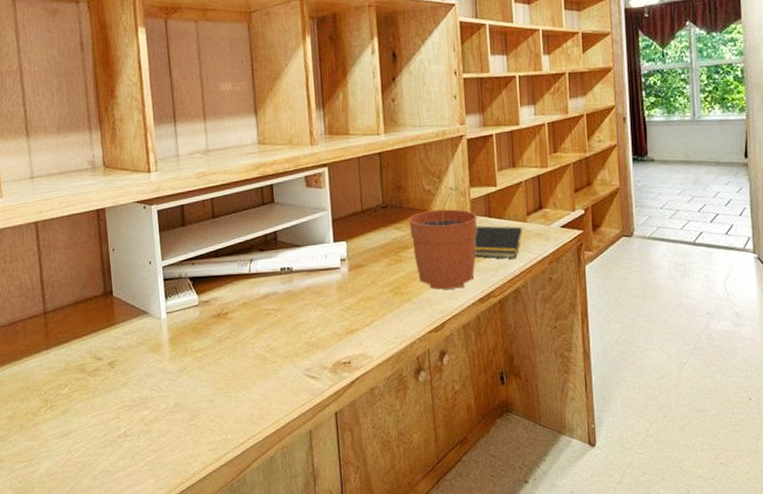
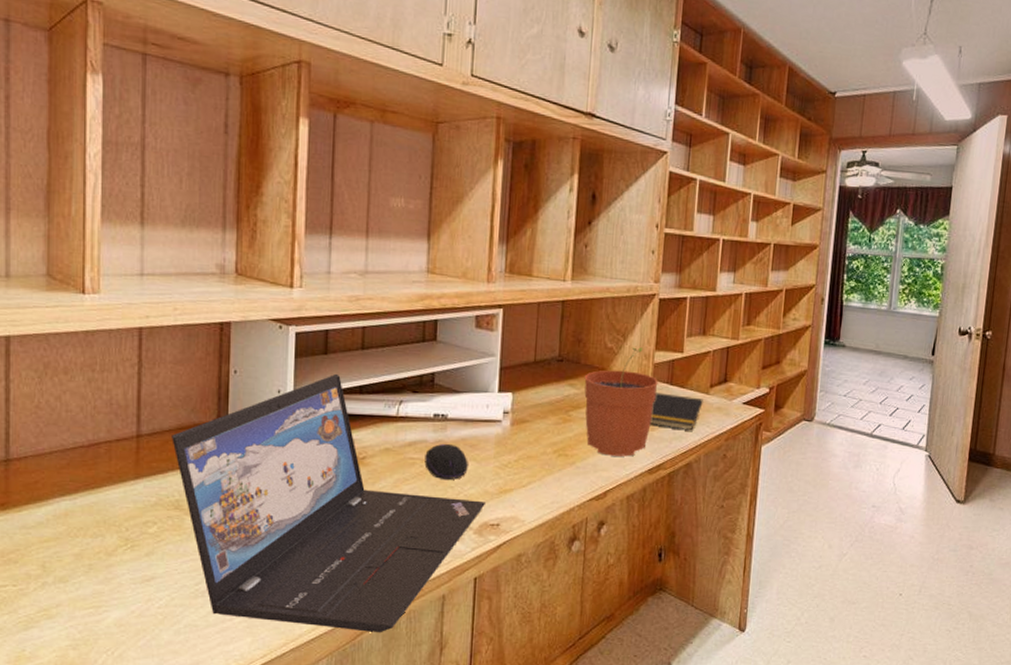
laptop: none [70,242,337,469] -> present [172,373,487,633]
computer mouse: none [278,293,316,326] -> present [424,443,468,480]

